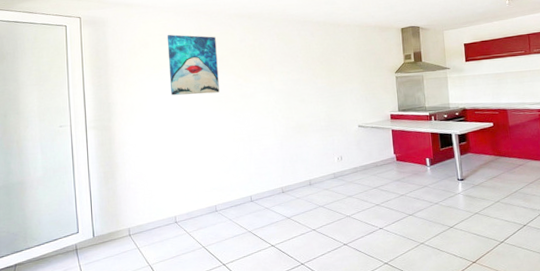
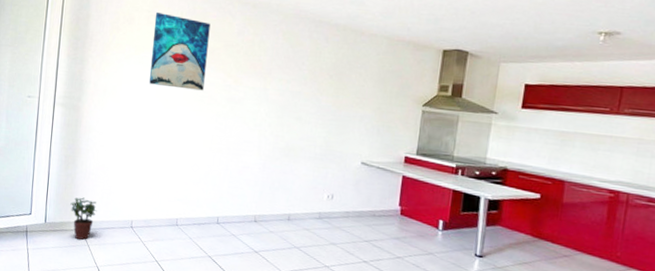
potted plant: none [115,206,142,246] -> present [70,197,97,240]

